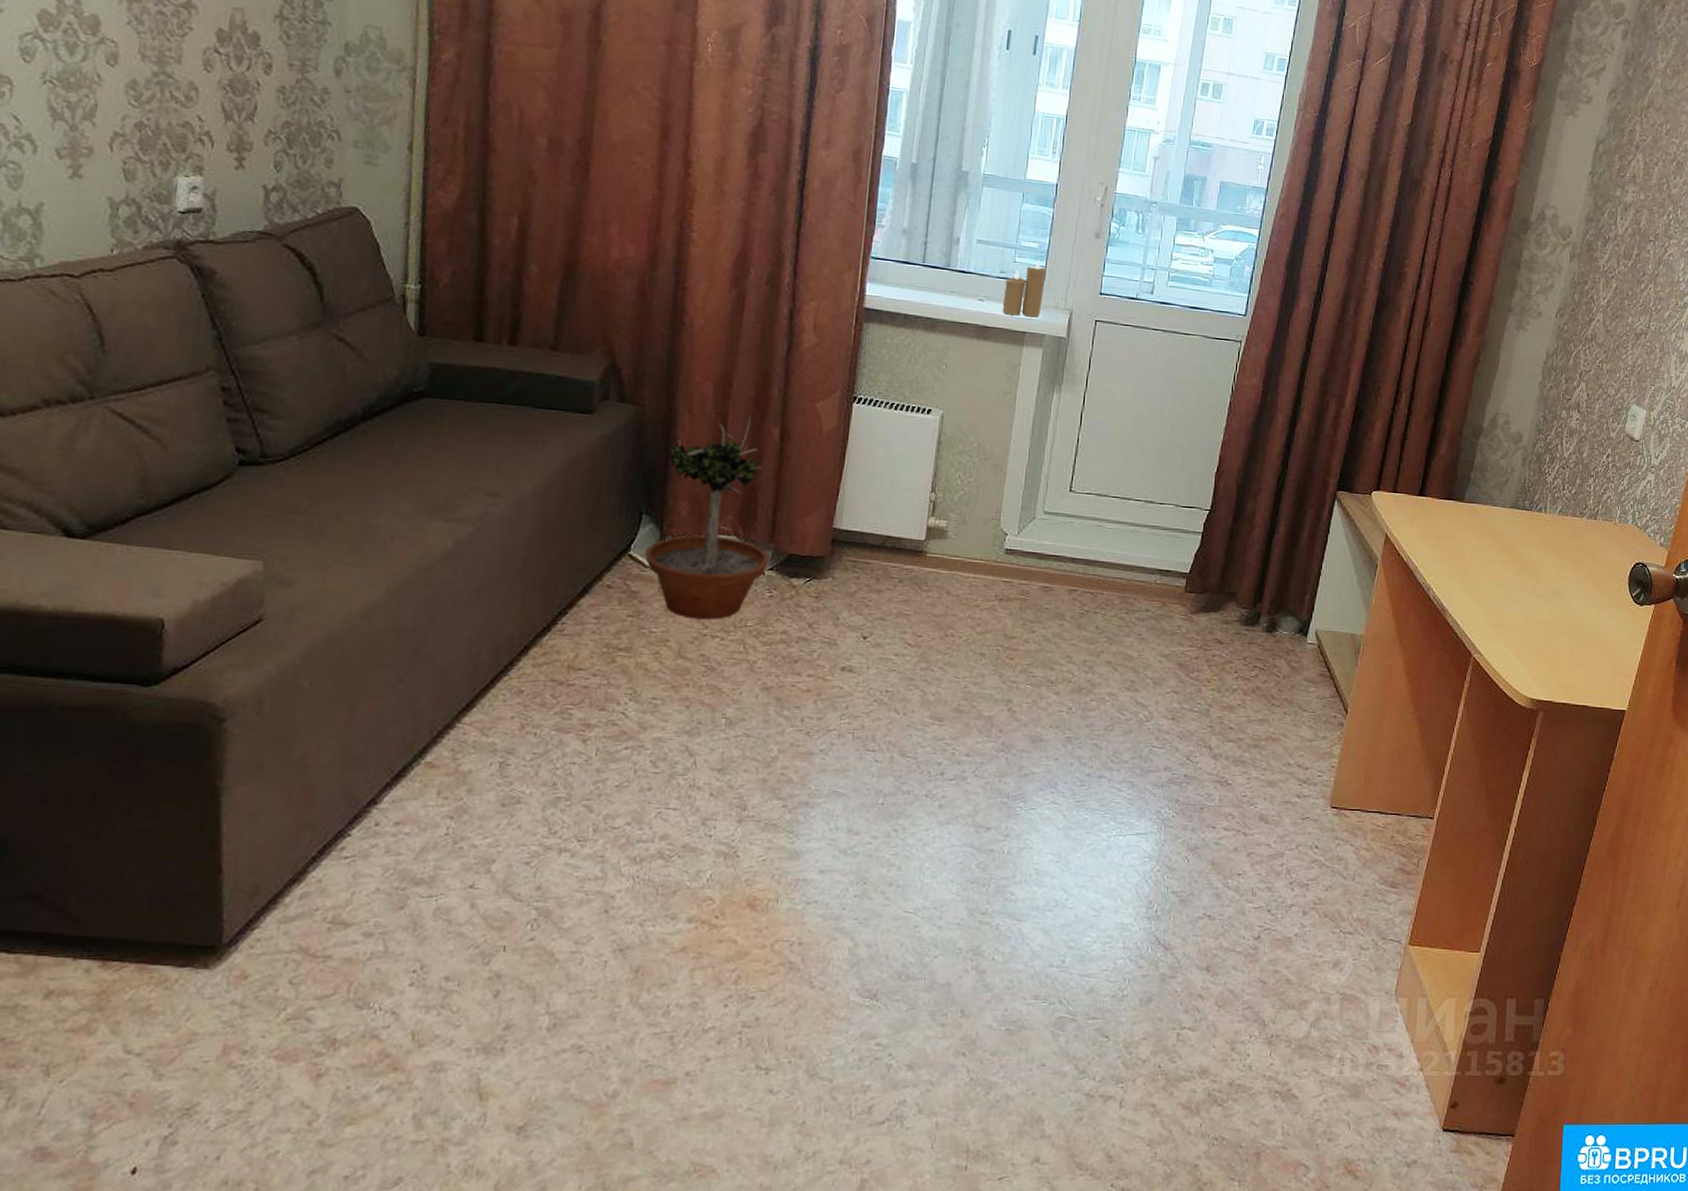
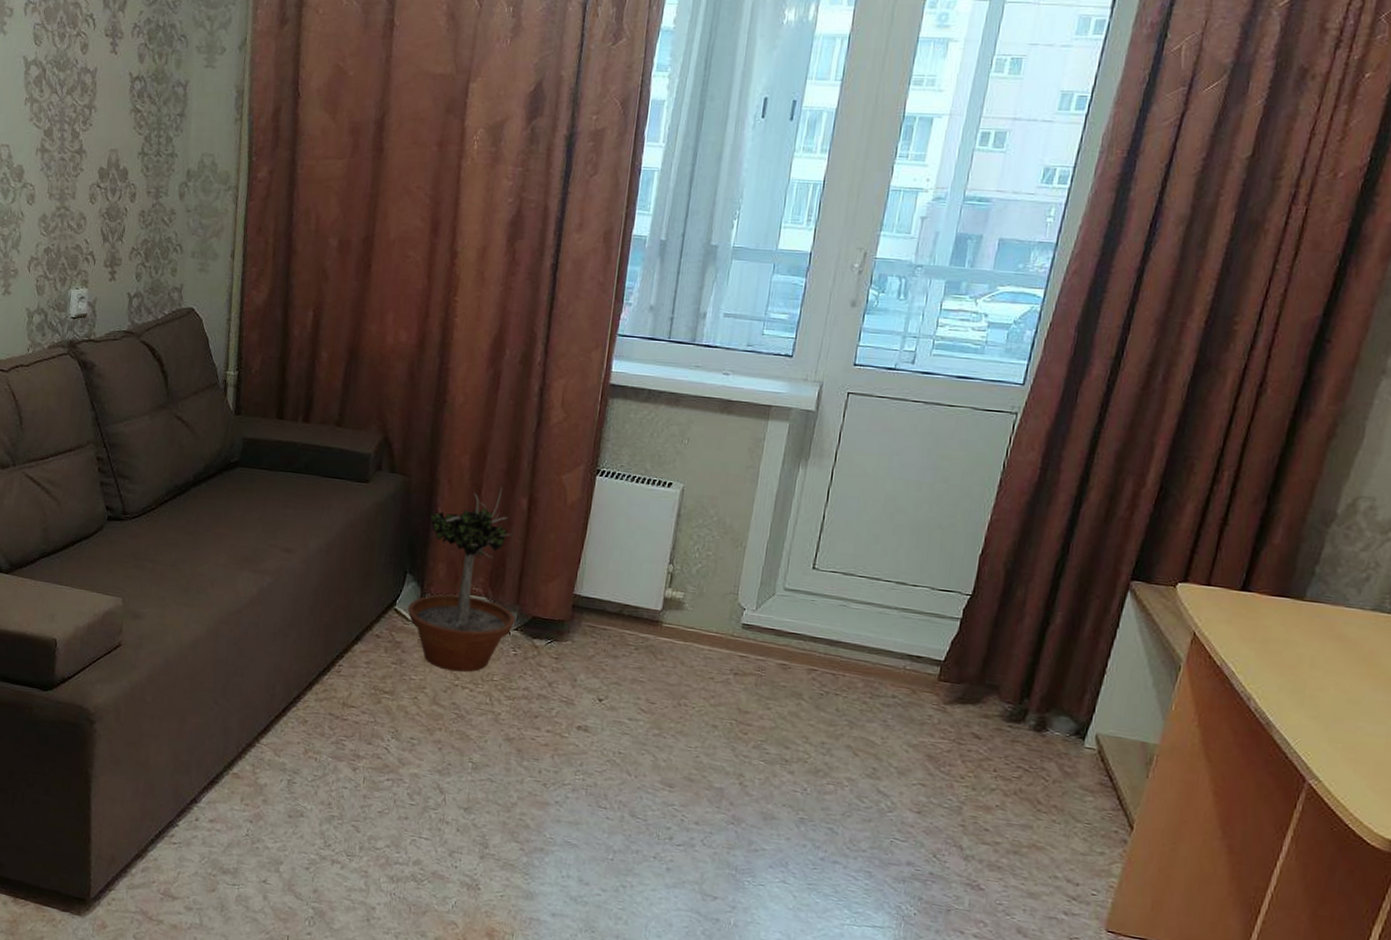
candle: present [1002,260,1047,318] -> none [747,331,796,391]

